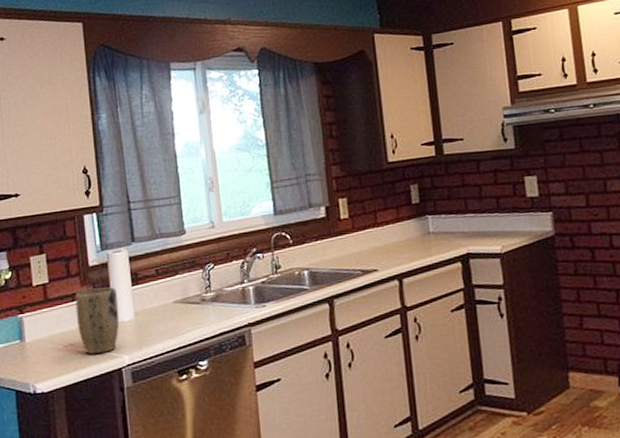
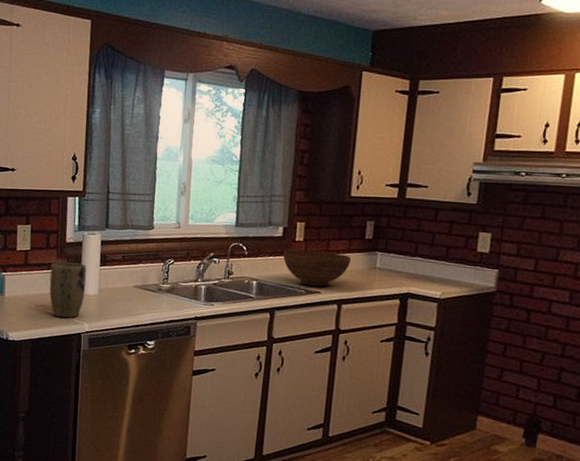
fruit bowl: none [331,224,403,266] -> present [283,249,352,287]

